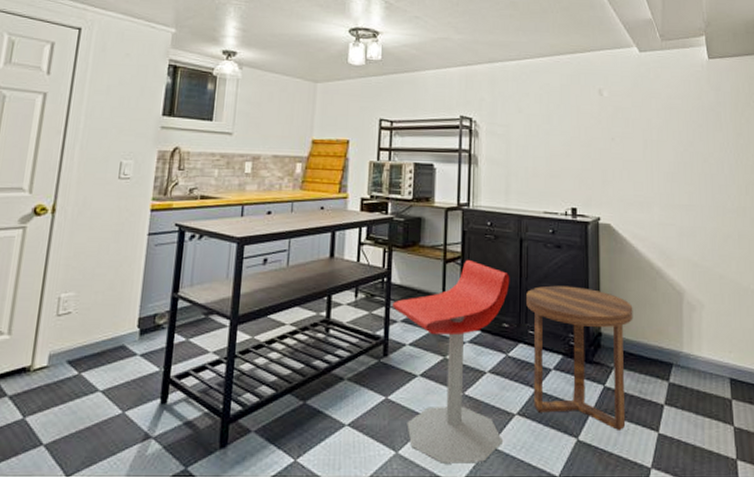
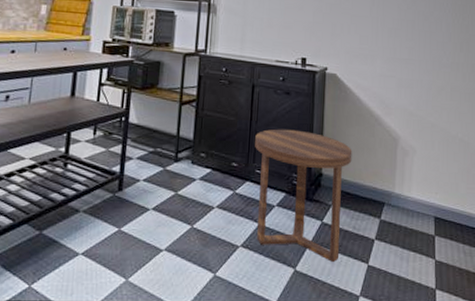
stool: present [391,259,510,463] -> none [128,102,241,290]

